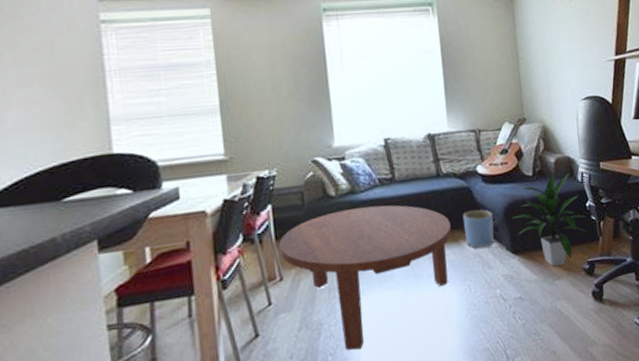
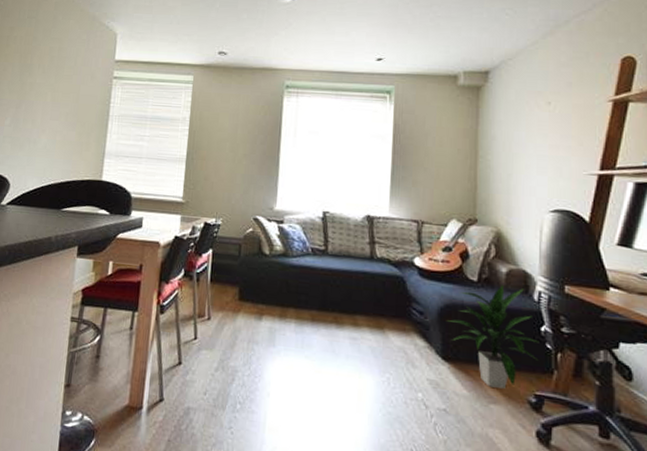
coffee table: present [279,205,451,350] -> none [212,269,377,407]
planter: present [462,209,494,249] -> none [390,301,425,344]

